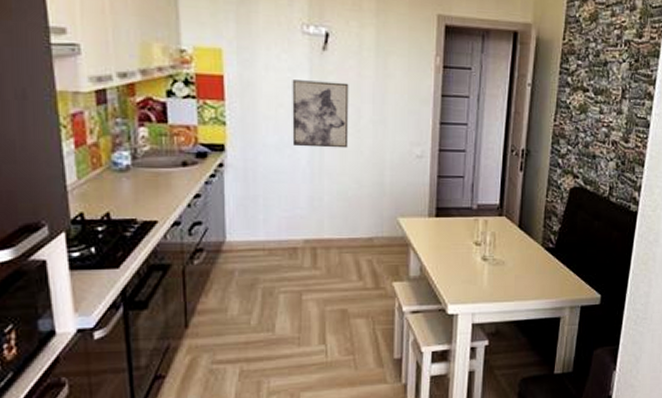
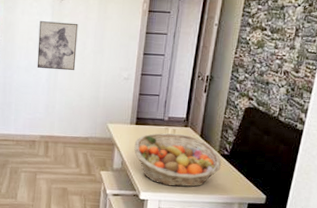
fruit basket: none [435,225,546,294] -> present [134,132,222,187]

